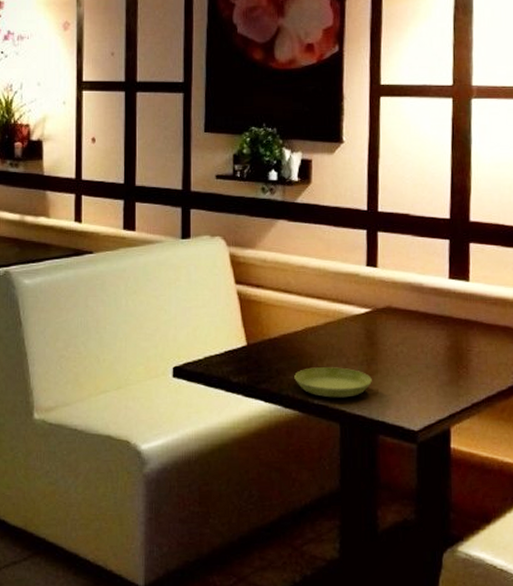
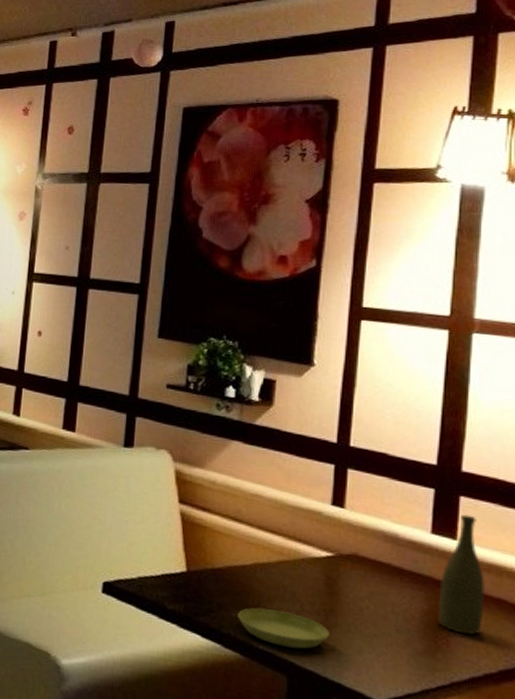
bottle: none [458,258,494,360] -> present [438,514,485,635]

